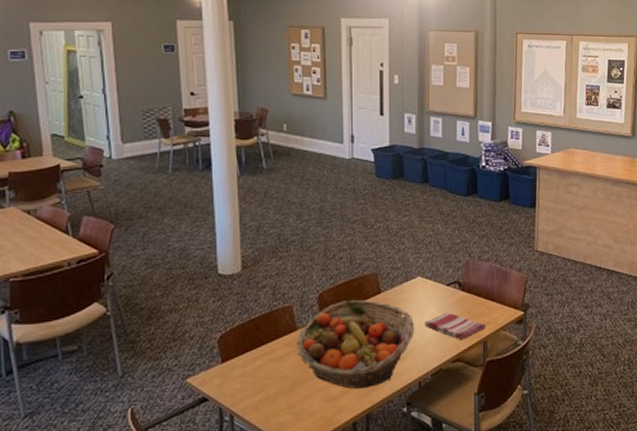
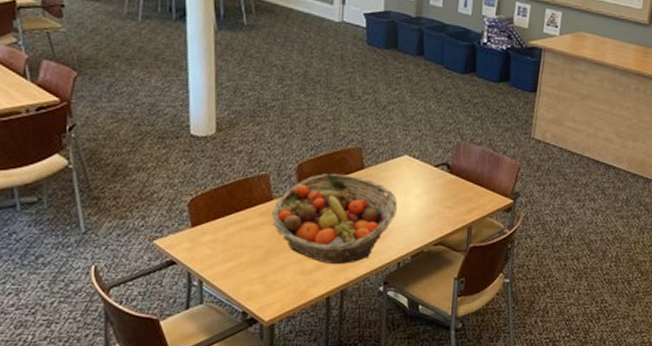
dish towel: present [424,312,485,340] -> none [408,194,472,224]

